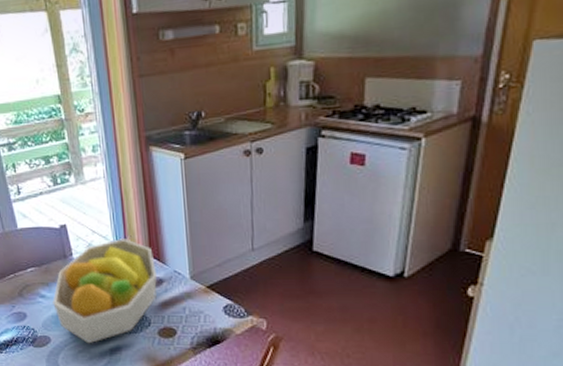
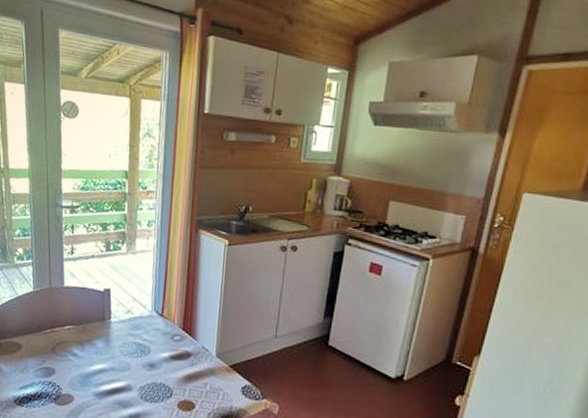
fruit bowl: present [53,238,157,344] -> none [83,309,186,408]

